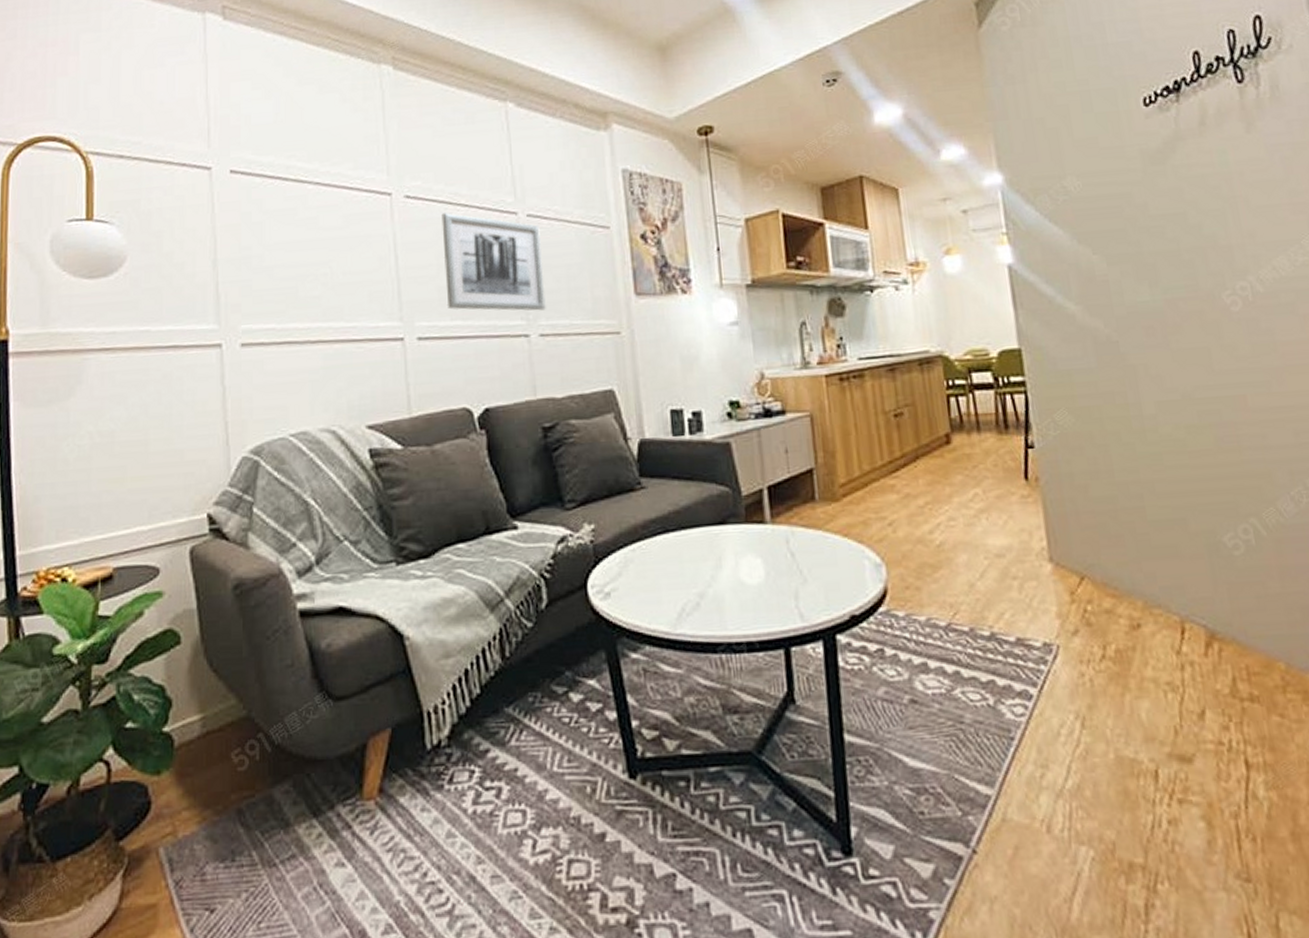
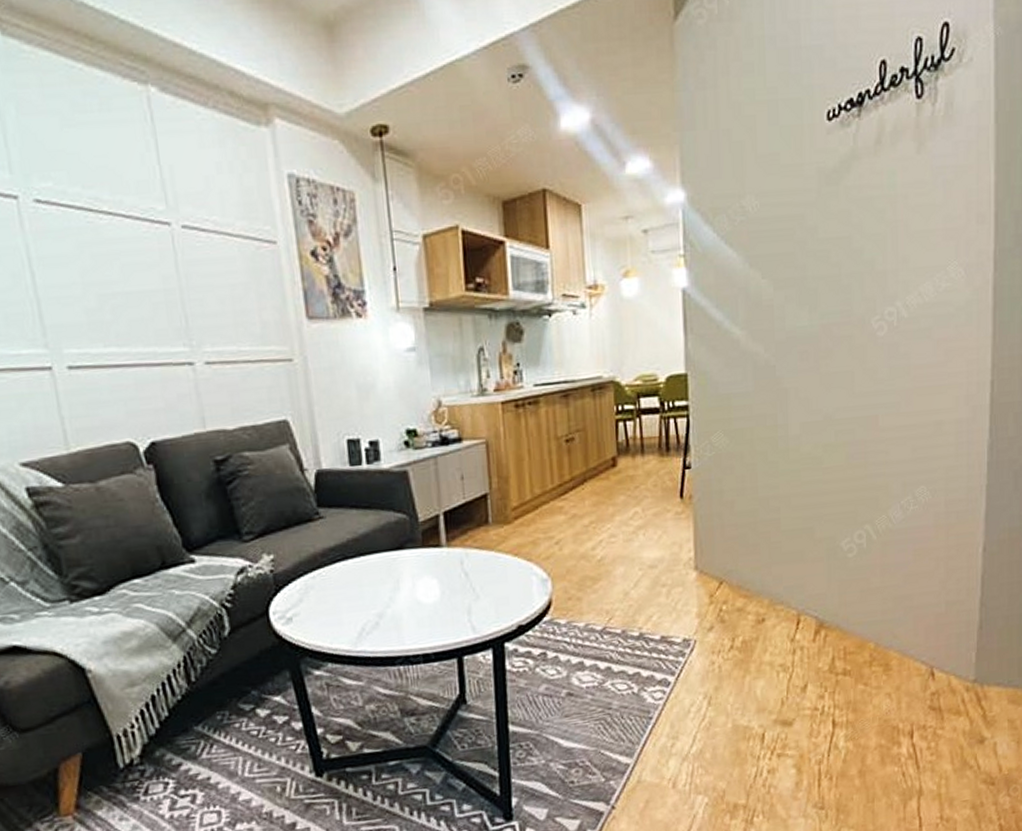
wall art: present [441,213,546,311] -> none [81,221,210,336]

